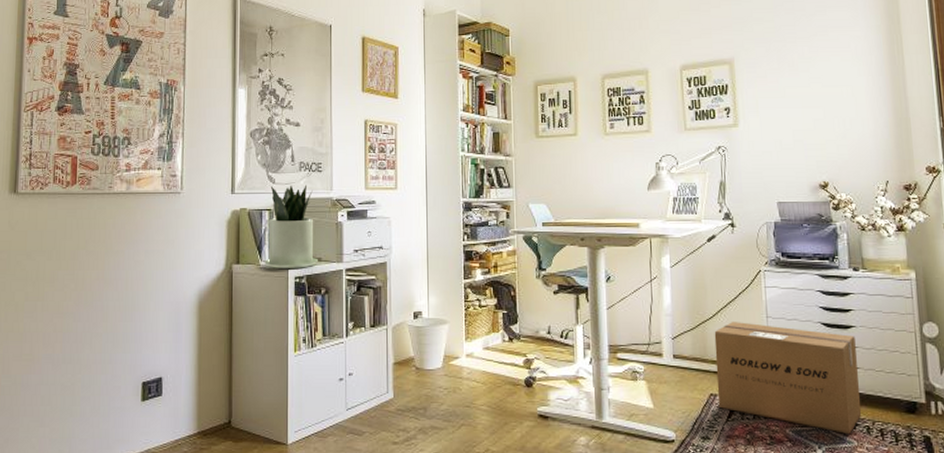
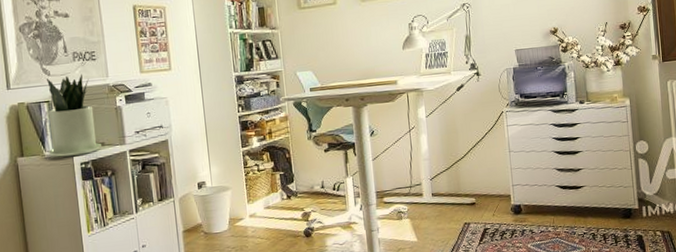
box: present [714,322,862,435] -> none [466,158,588,243]

